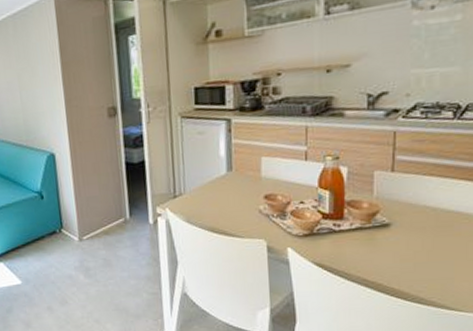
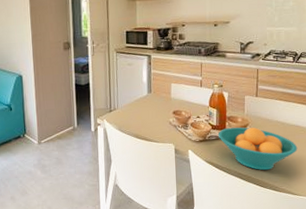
fruit bowl: none [331,215,458,276] -> present [217,127,298,171]

